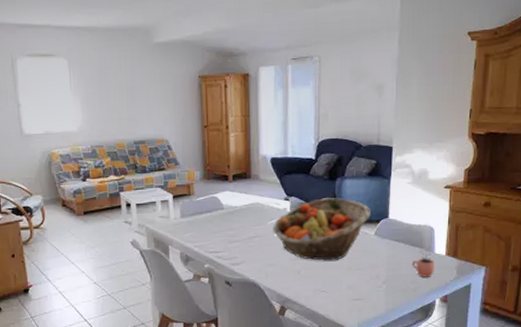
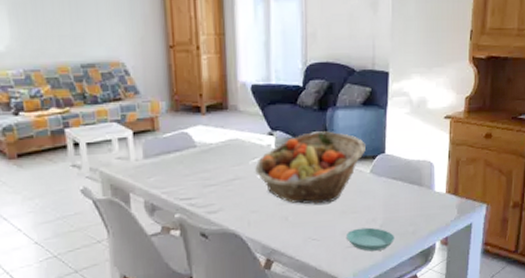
saucer: none [351,283,398,305] -> present [345,227,396,252]
cocoa: present [412,246,434,277] -> none [411,183,434,219]

